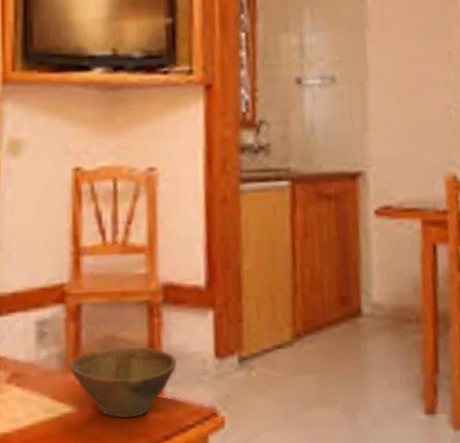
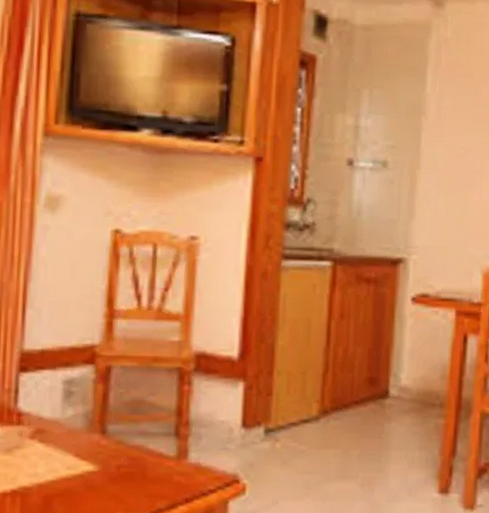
bowl: present [69,347,178,419] -> none [94,411,204,480]

